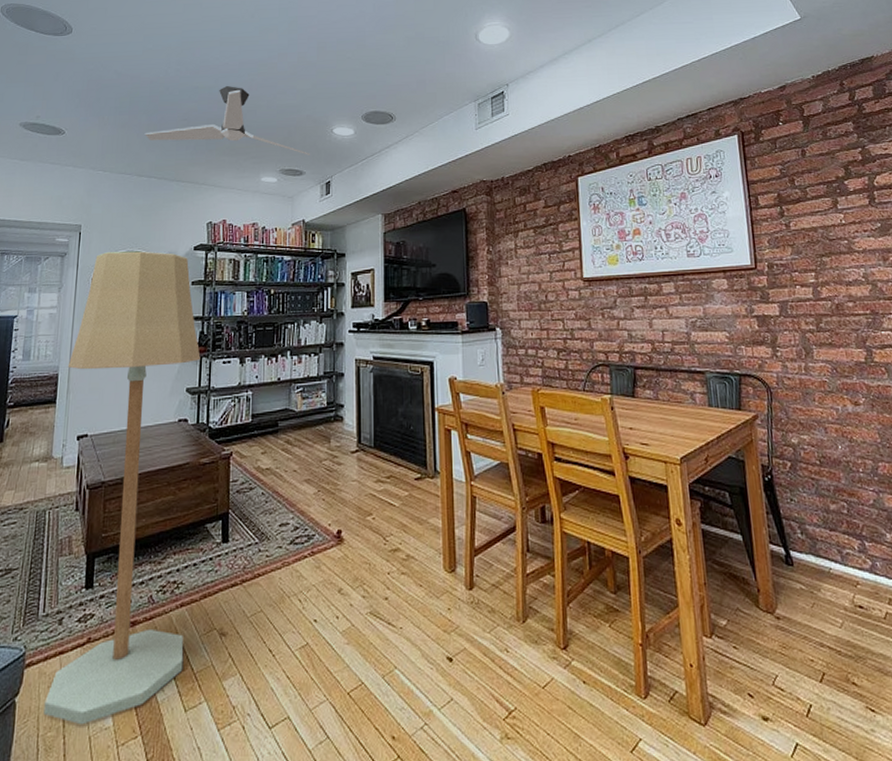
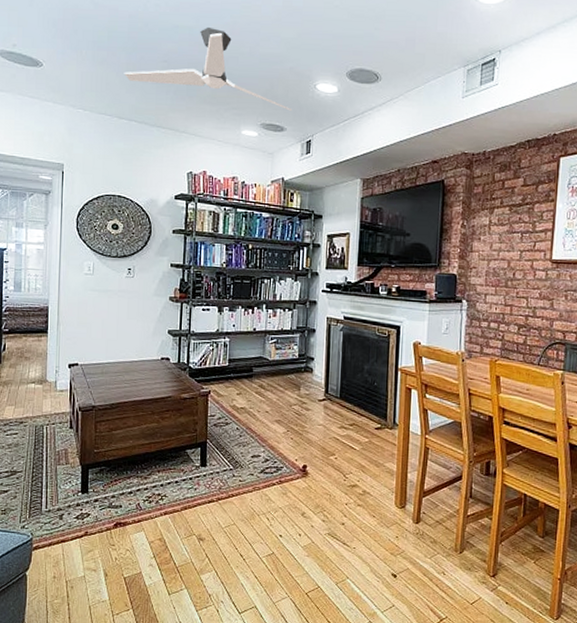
floor lamp: present [43,251,201,725] -> none [50,193,181,597]

